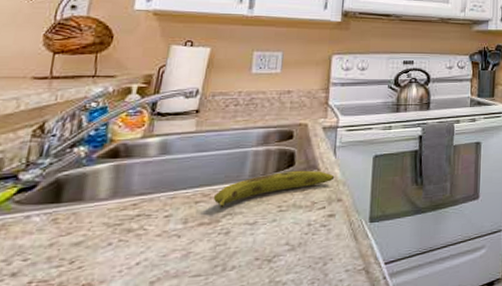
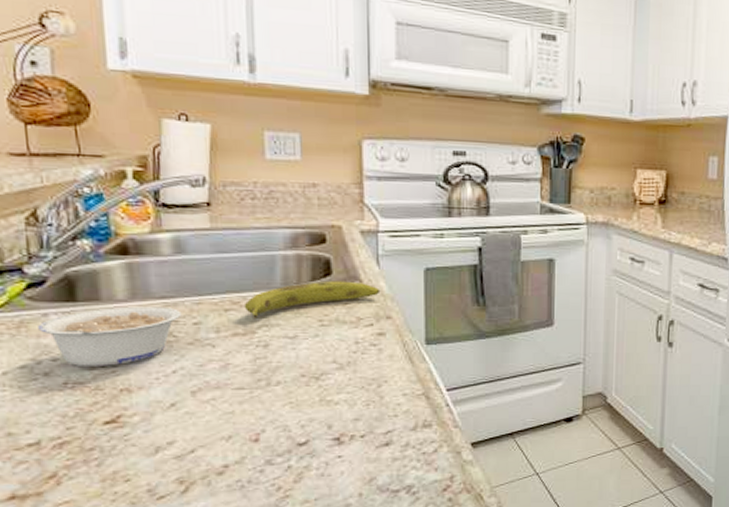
legume: none [17,202,156,265] -> present [38,306,182,366]

